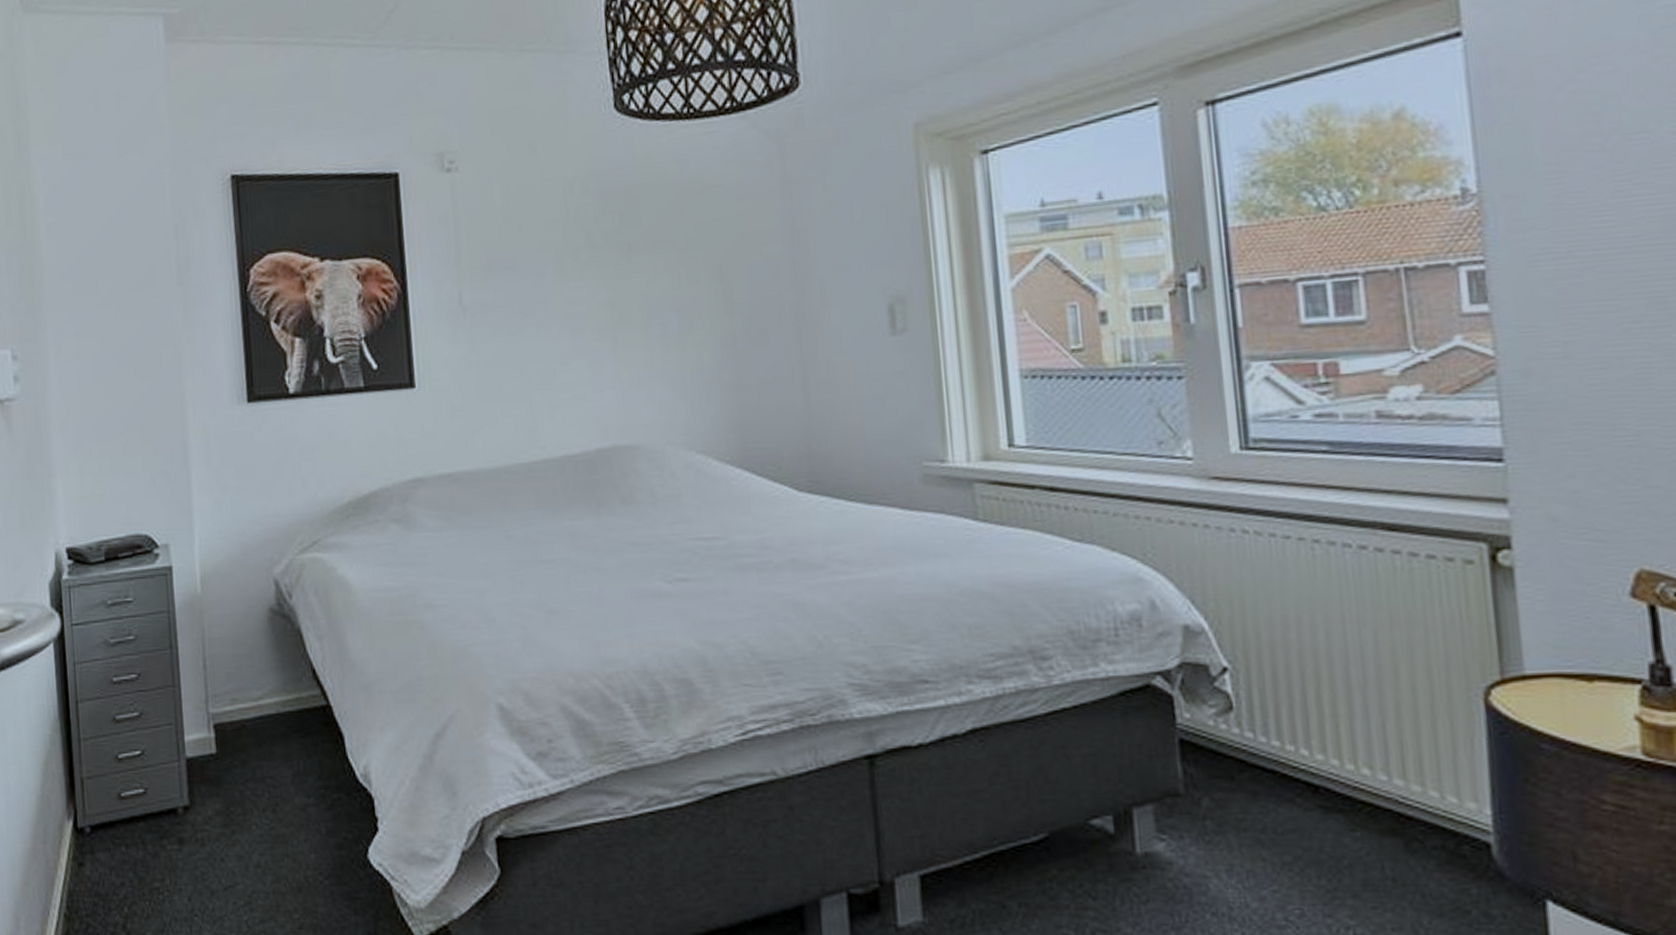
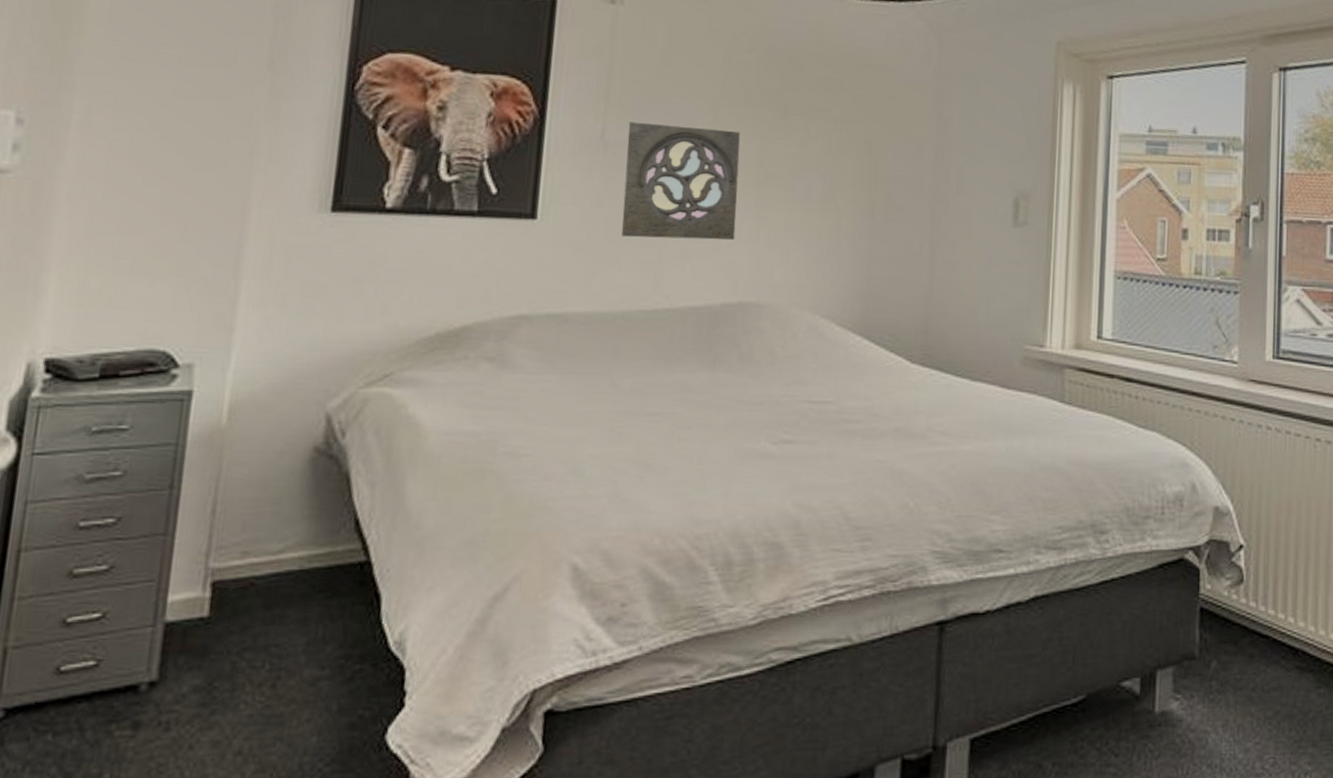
wall ornament: none [481,277,599,395] -> present [622,121,740,240]

